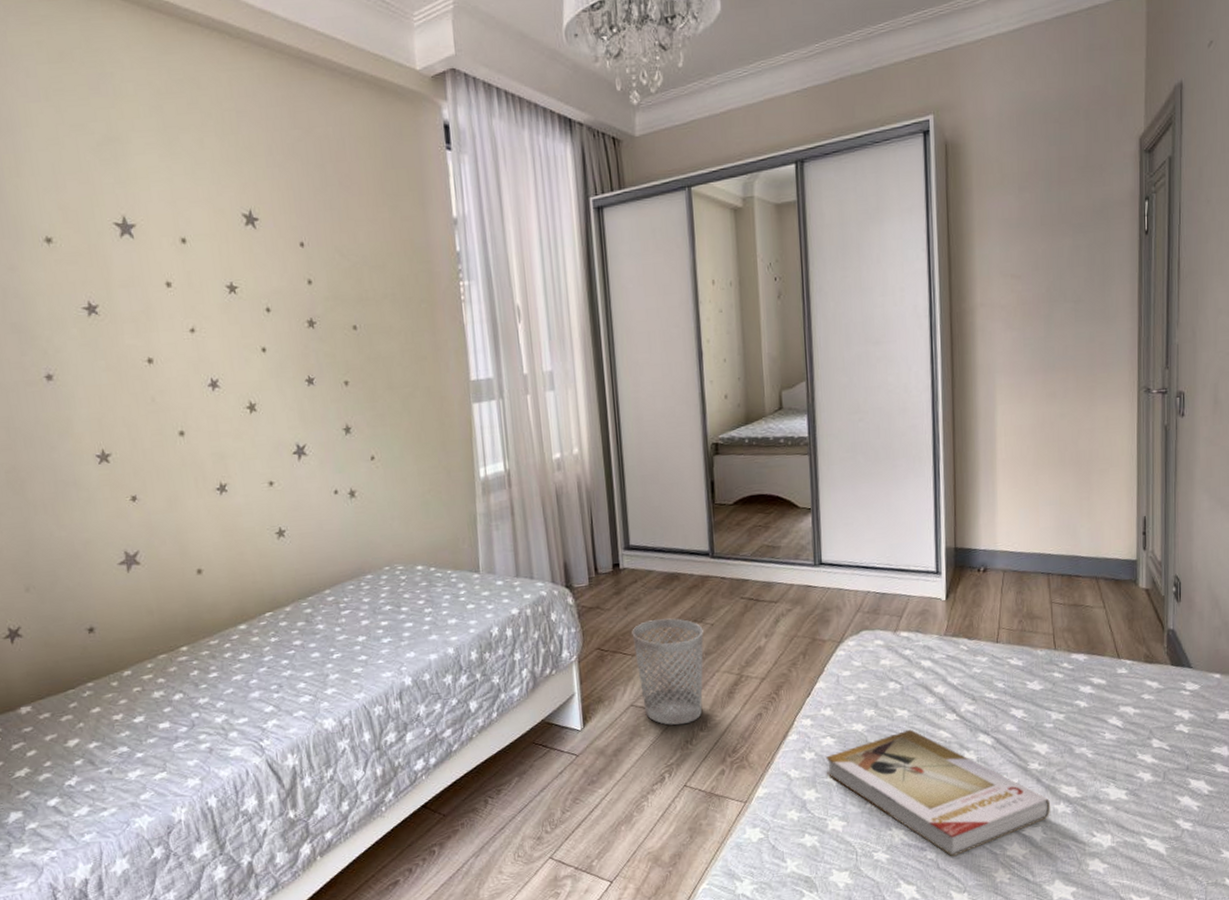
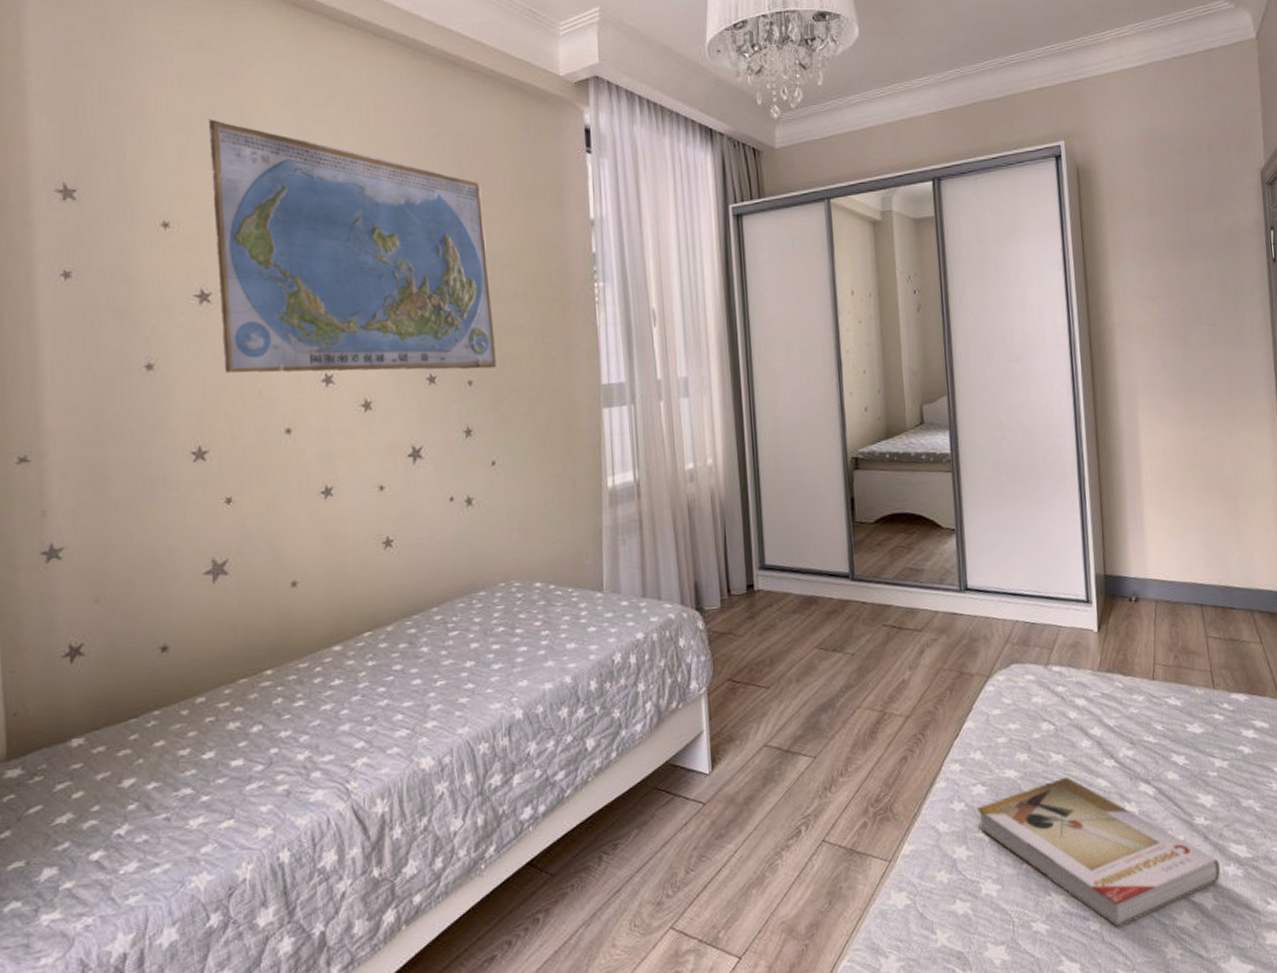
world map: none [78,131,370,381] -> present [208,119,496,373]
wastebasket: present [632,618,704,725] -> none [766,646,844,770]

